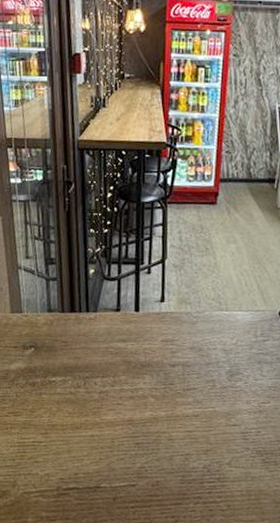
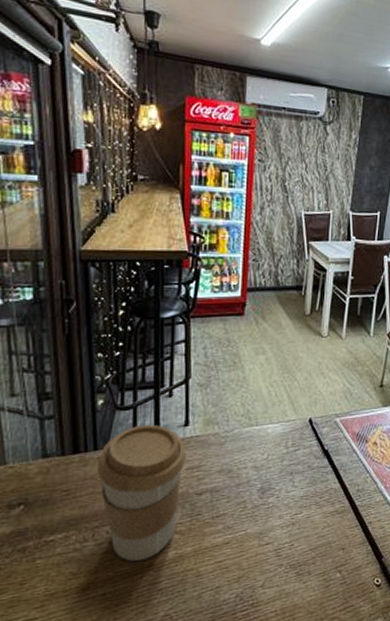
coffee cup: none [88,295,162,414] -> present [96,424,186,561]

